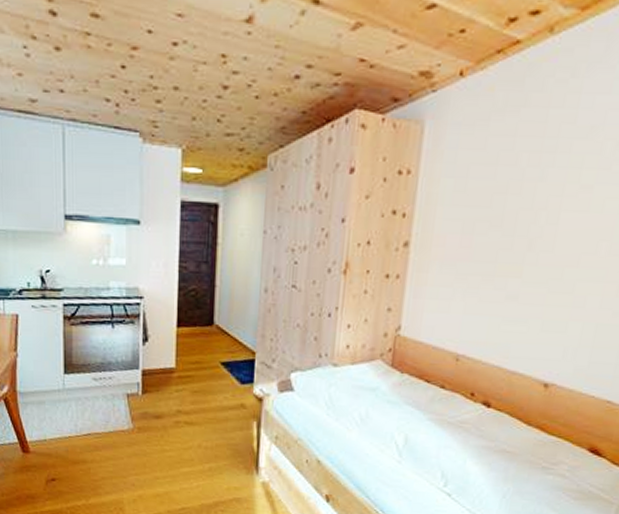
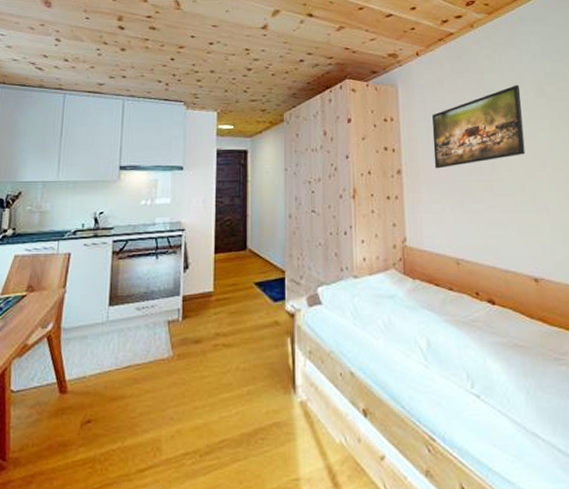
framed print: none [453,129,597,243] -> present [432,85,526,169]

